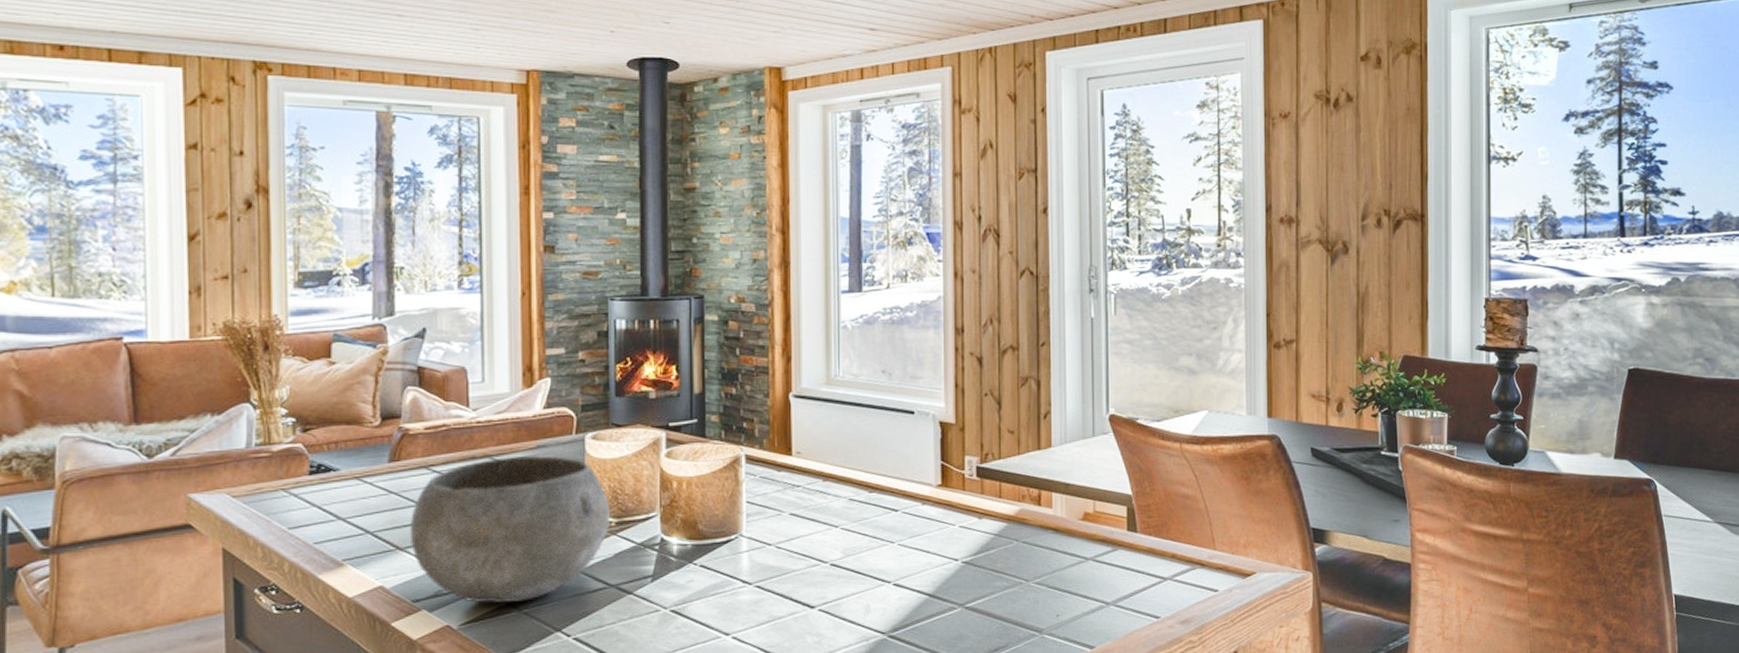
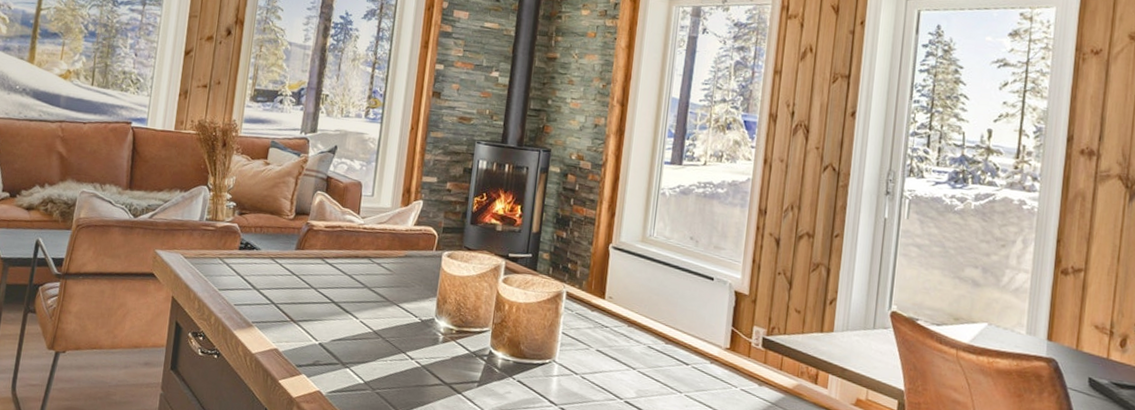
bowl: present [409,456,610,604] -> none [302,260,454,383]

